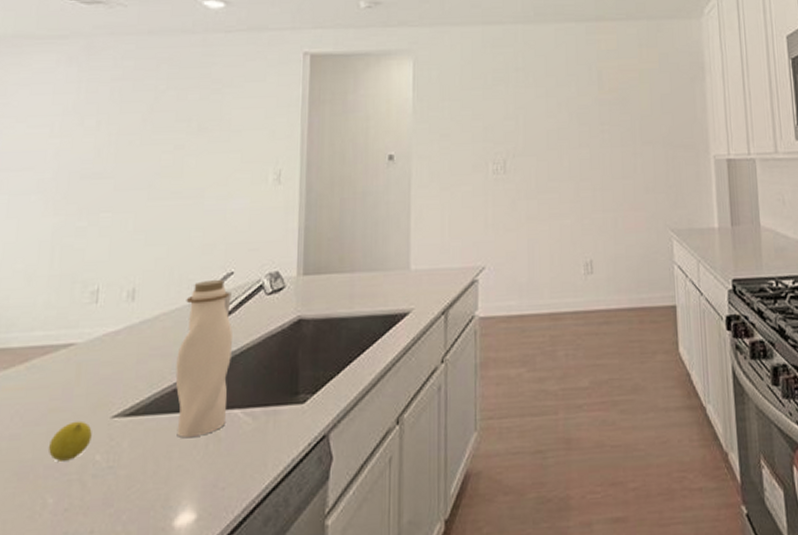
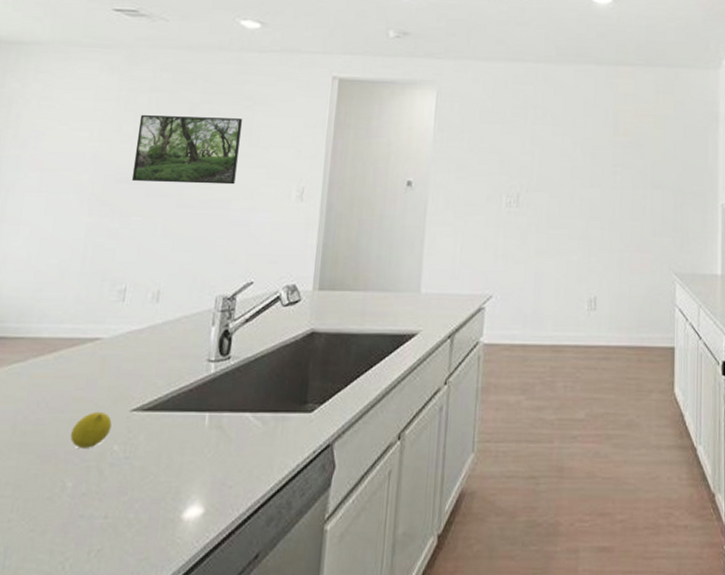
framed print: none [97,103,211,177] -> present [131,114,242,185]
water bottle: present [175,279,233,438] -> none [190,287,250,437]

